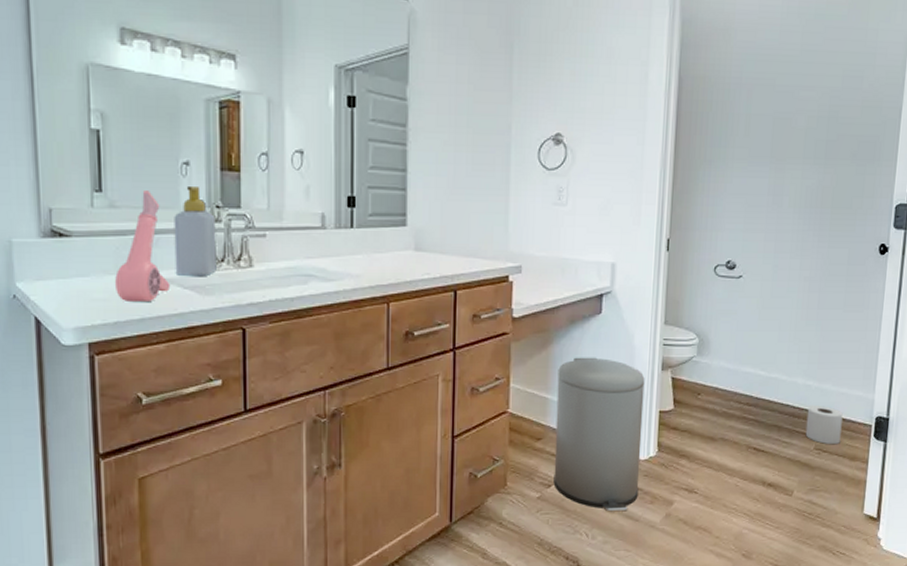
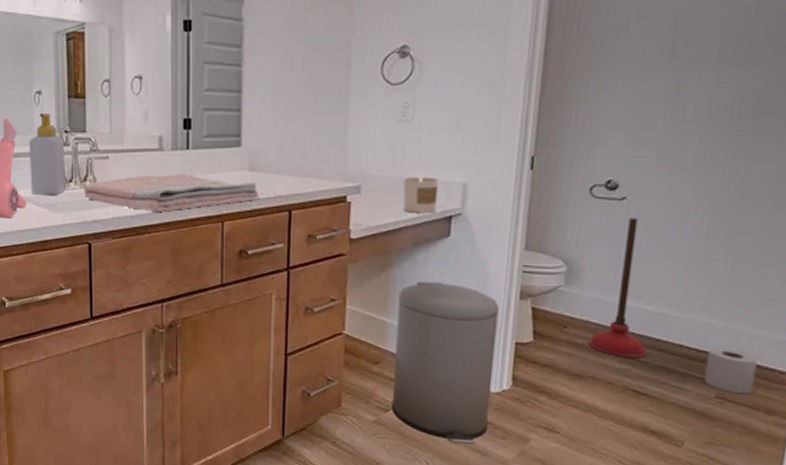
towel: none [237,253,426,295] -> present [83,173,260,213]
candle: none [559,254,591,292] -> present [403,173,439,213]
plunger: none [717,294,763,419] -> present [588,218,647,358]

